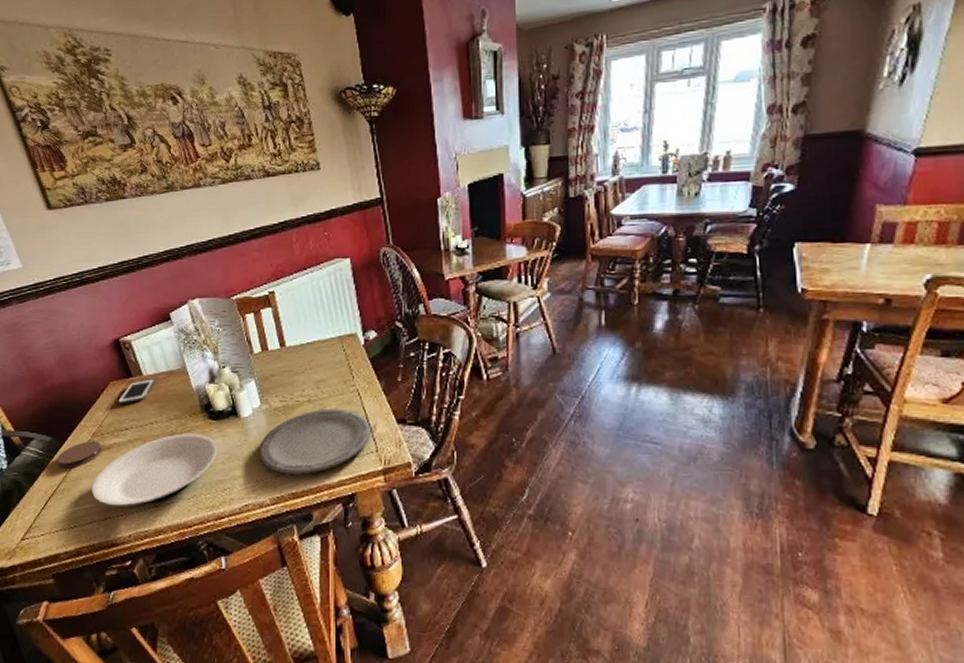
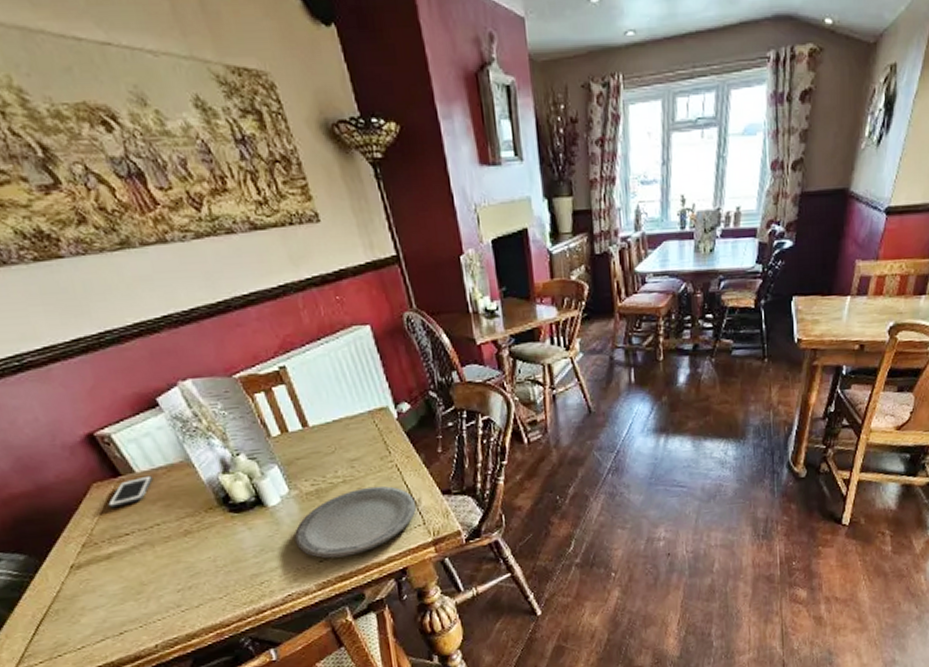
coaster: present [57,441,102,469] -> none [39,552,100,588]
plate: present [92,433,217,506] -> none [95,529,247,619]

